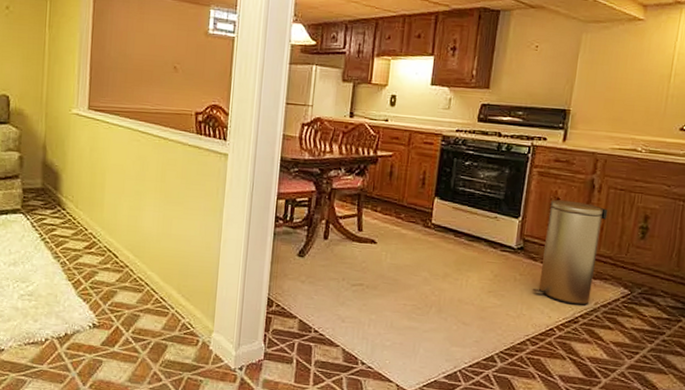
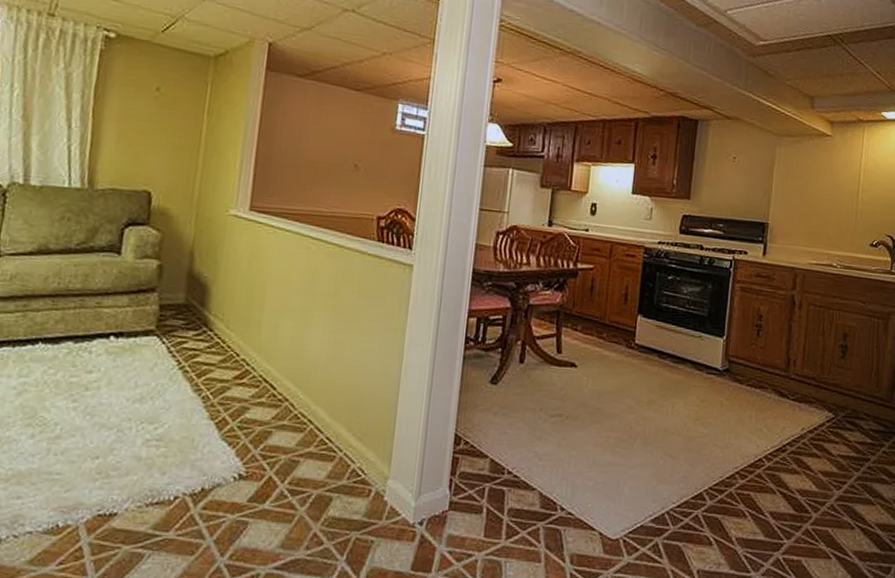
pedal bin: present [532,199,608,306] -> none [739,317,809,433]

